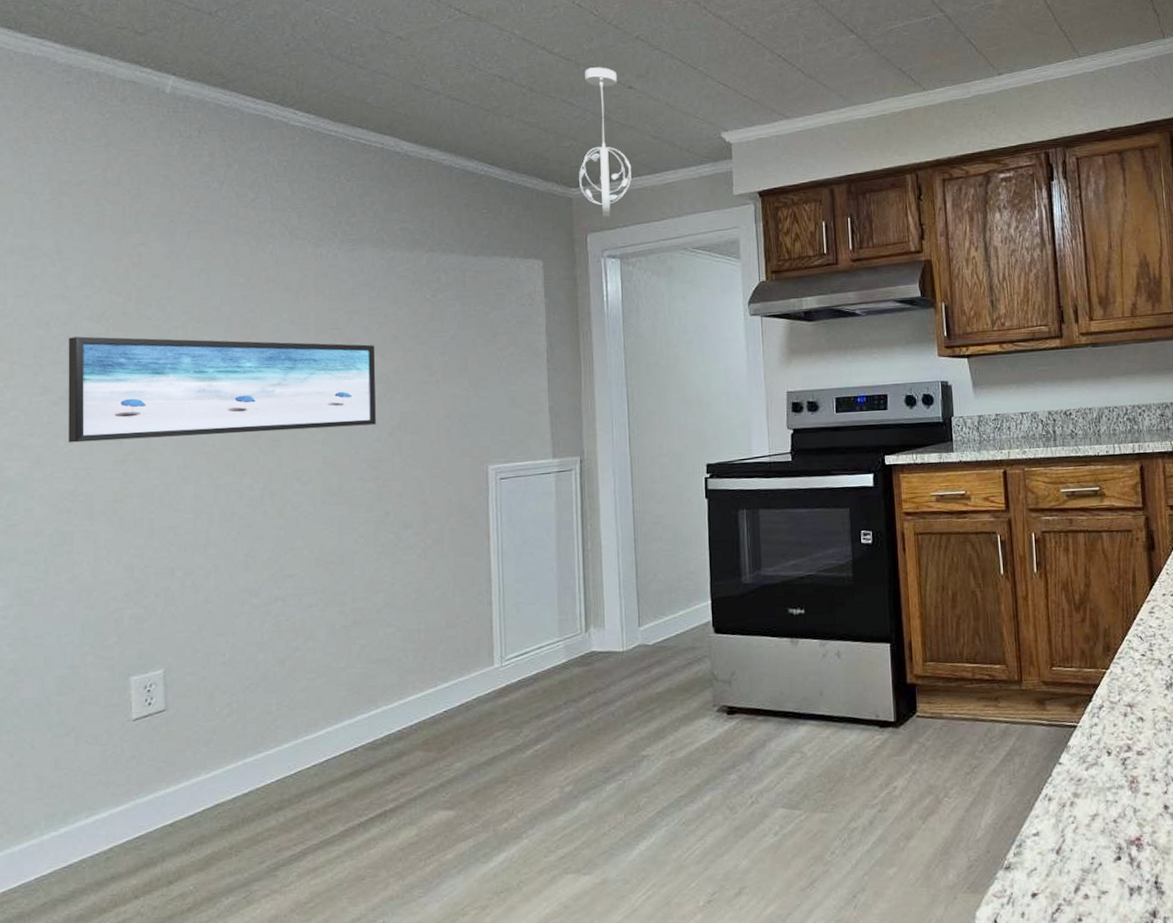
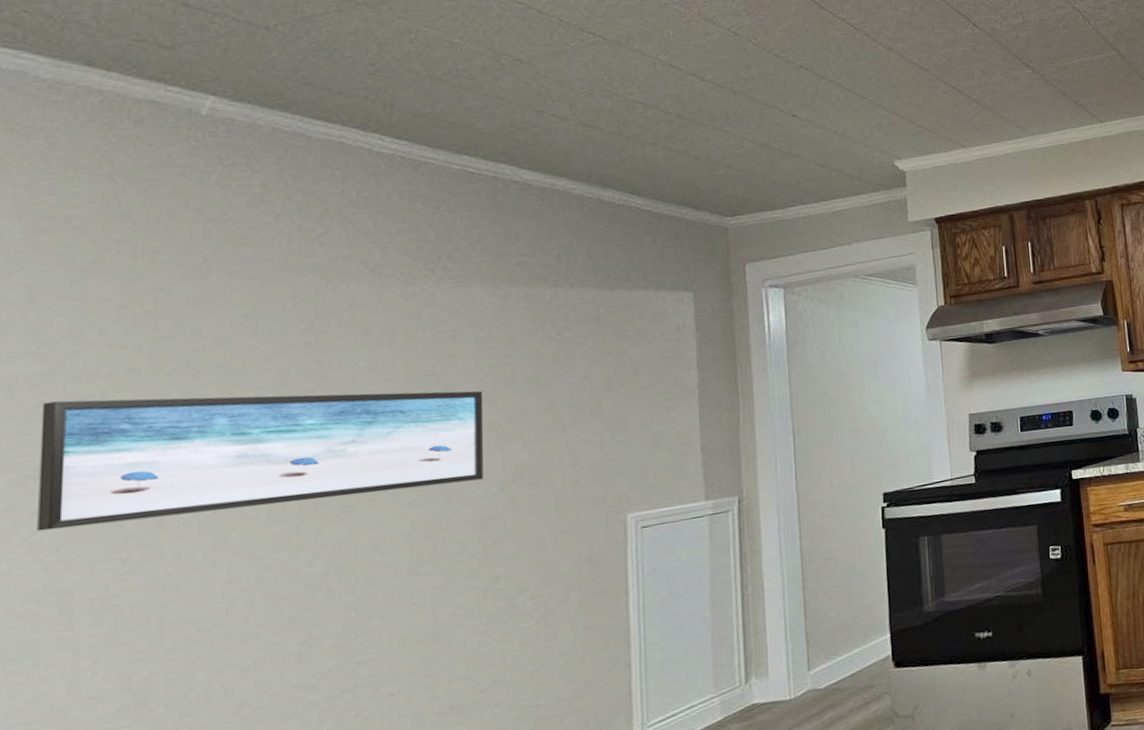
pendant light: present [579,67,631,218] -> none [736,95,796,247]

